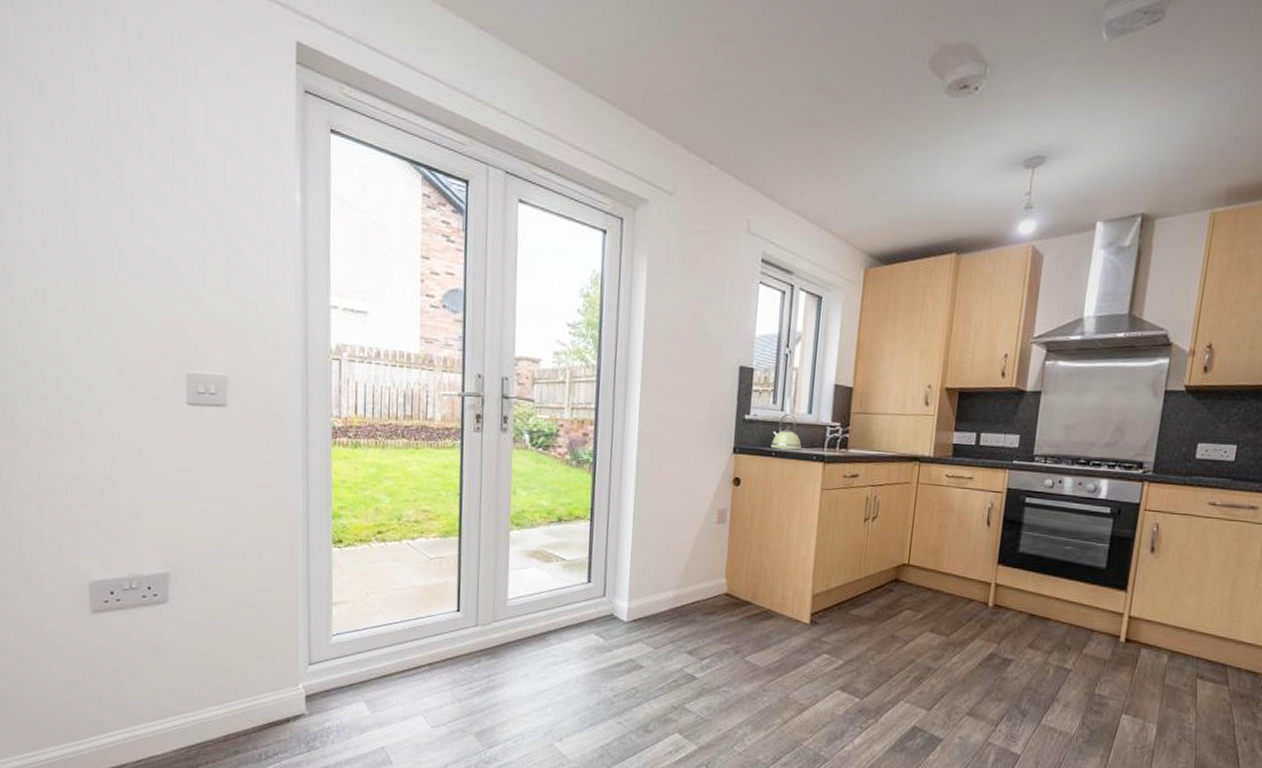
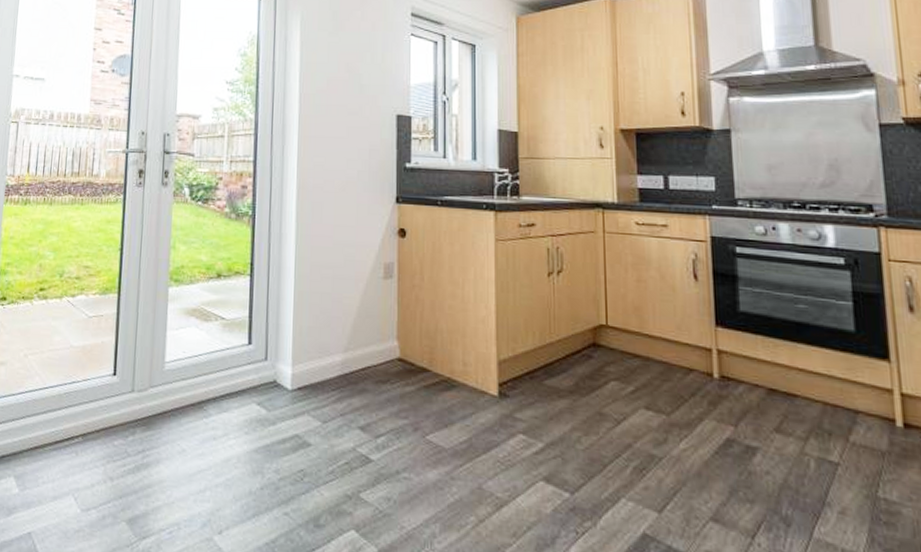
kettle: present [770,413,803,451] -> none [435,160,470,199]

